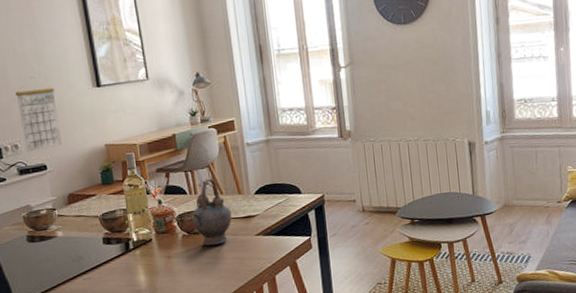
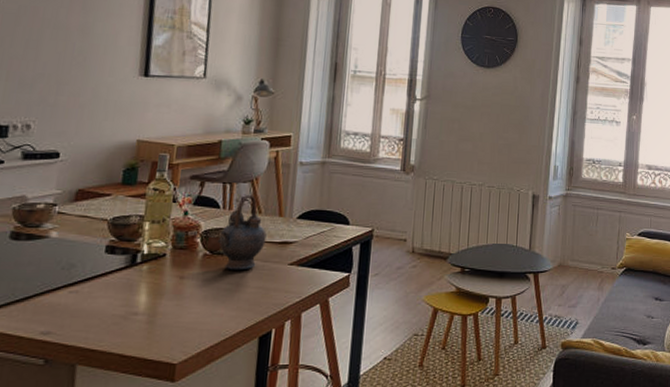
calendar: present [15,76,62,152] -> none [39,53,94,136]

